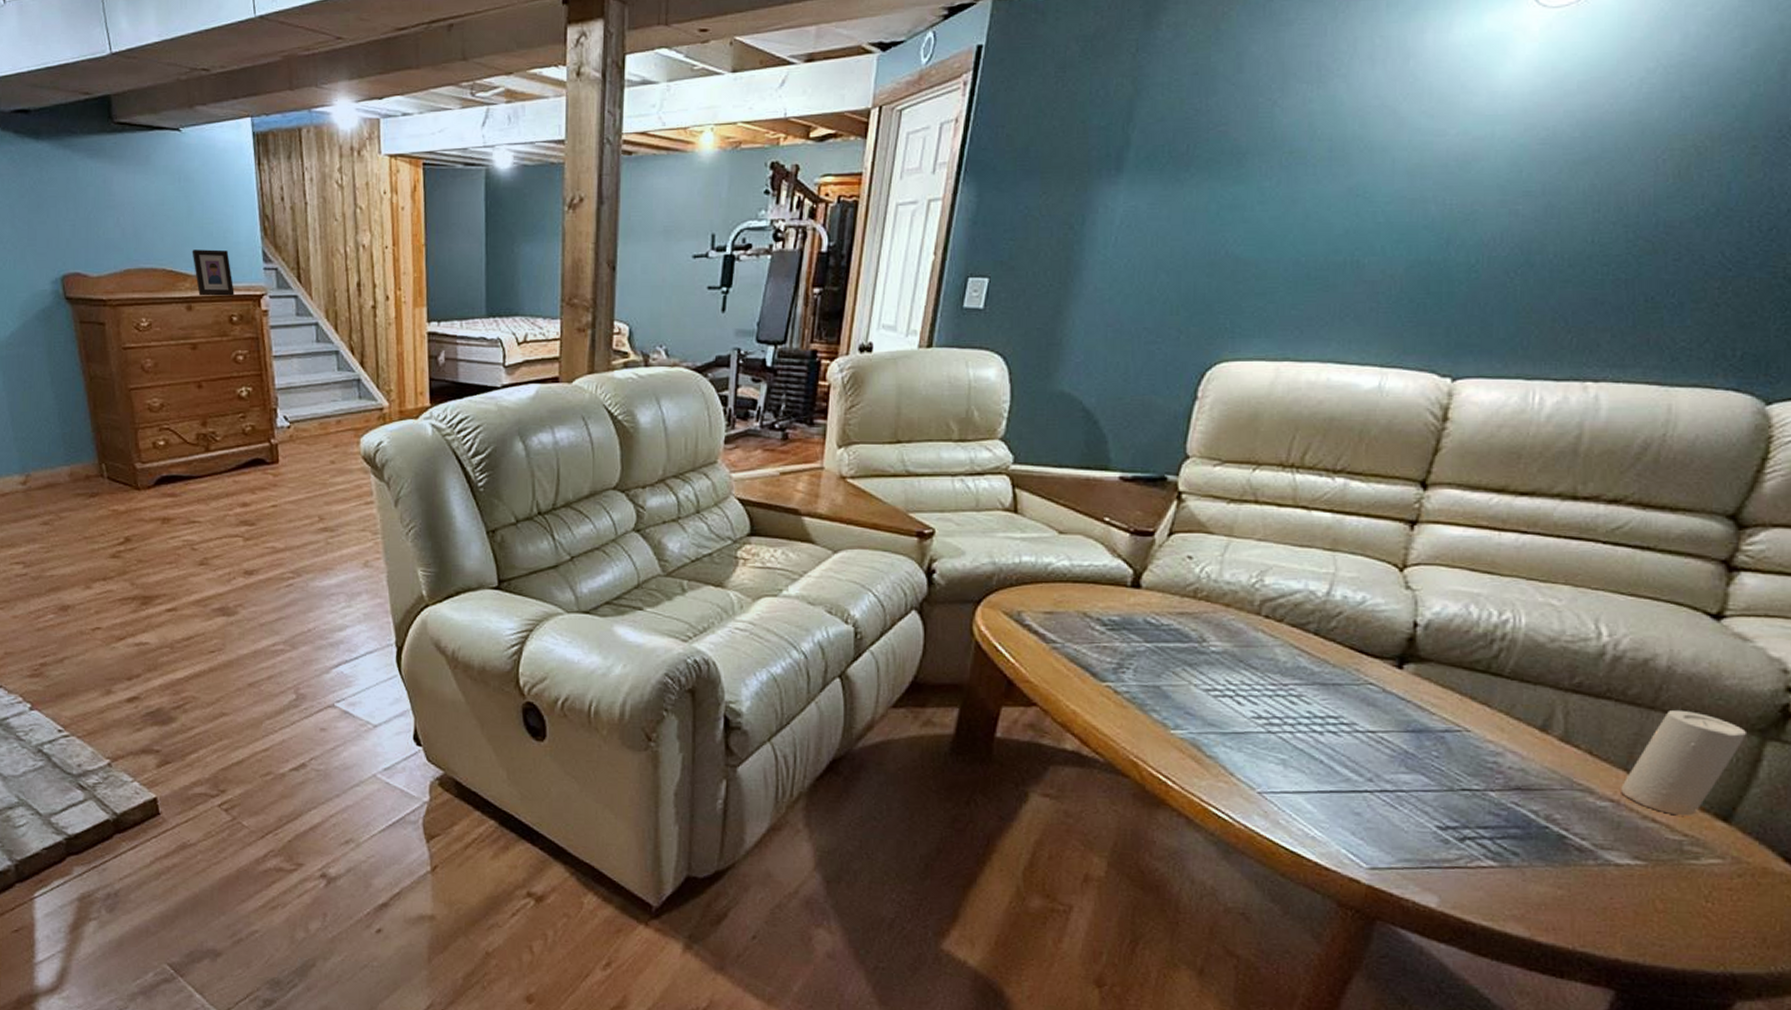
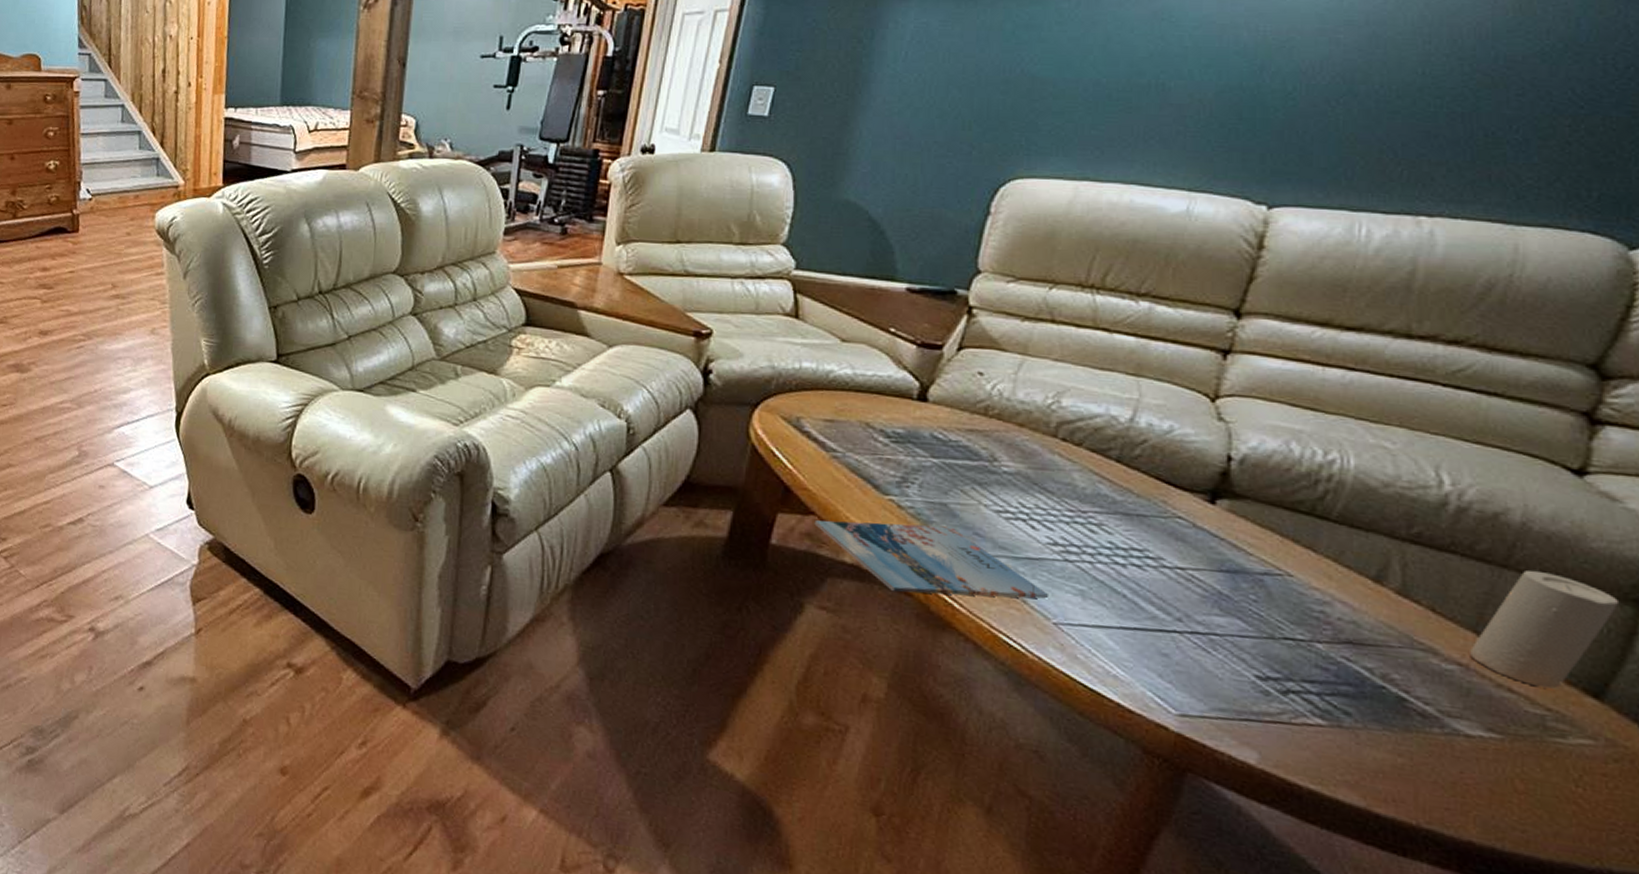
picture frame: present [192,249,235,296] -> none [15,34,50,77]
magazine: none [1036,707,1254,775] -> present [814,520,1050,599]

